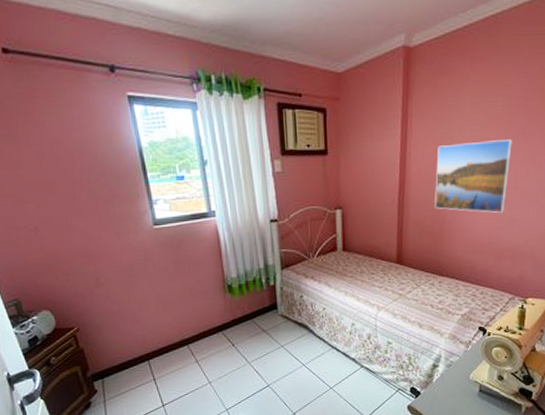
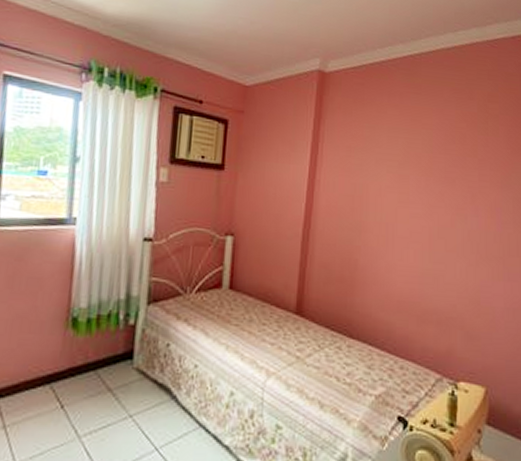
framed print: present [435,140,512,213] -> none [346,178,434,265]

